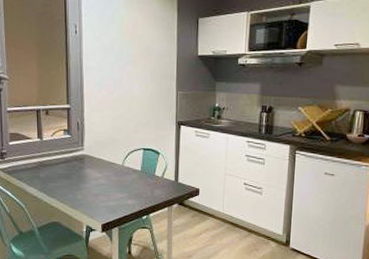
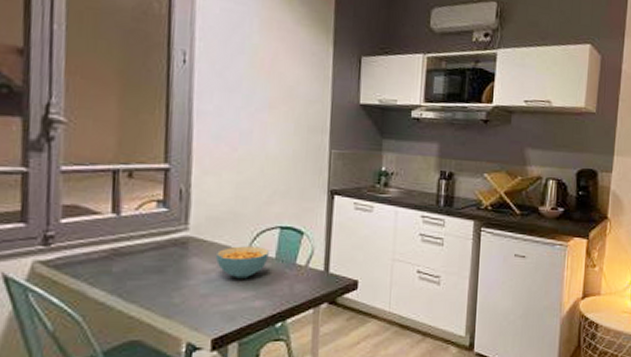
cereal bowl: none [102,161,136,184] -> present [216,246,269,279]

